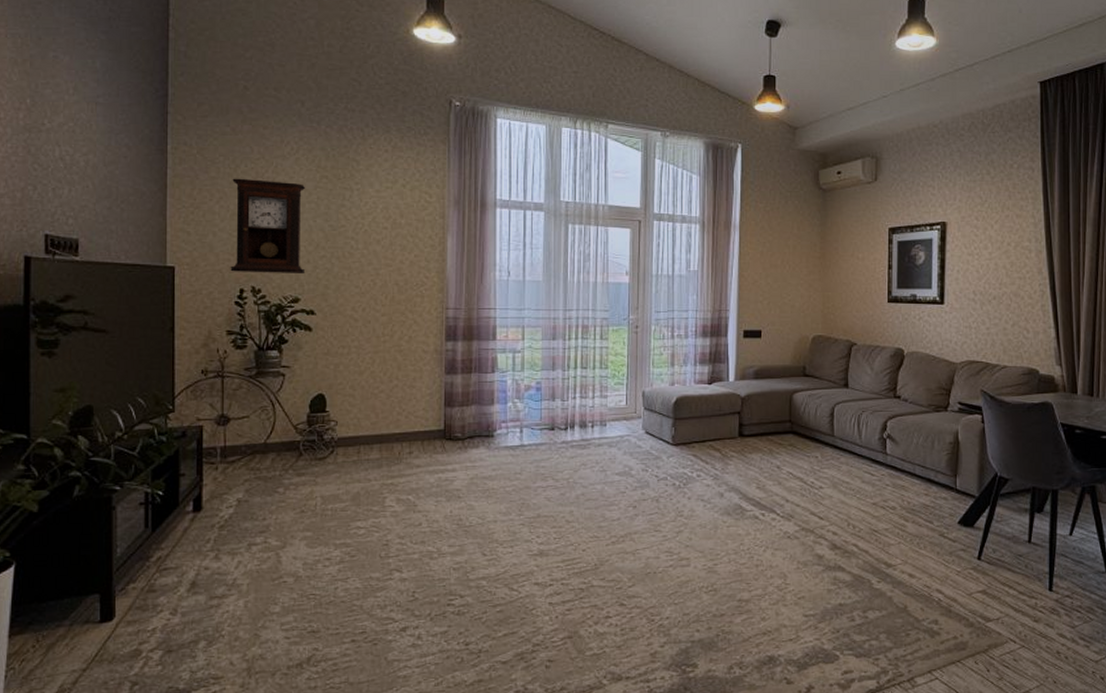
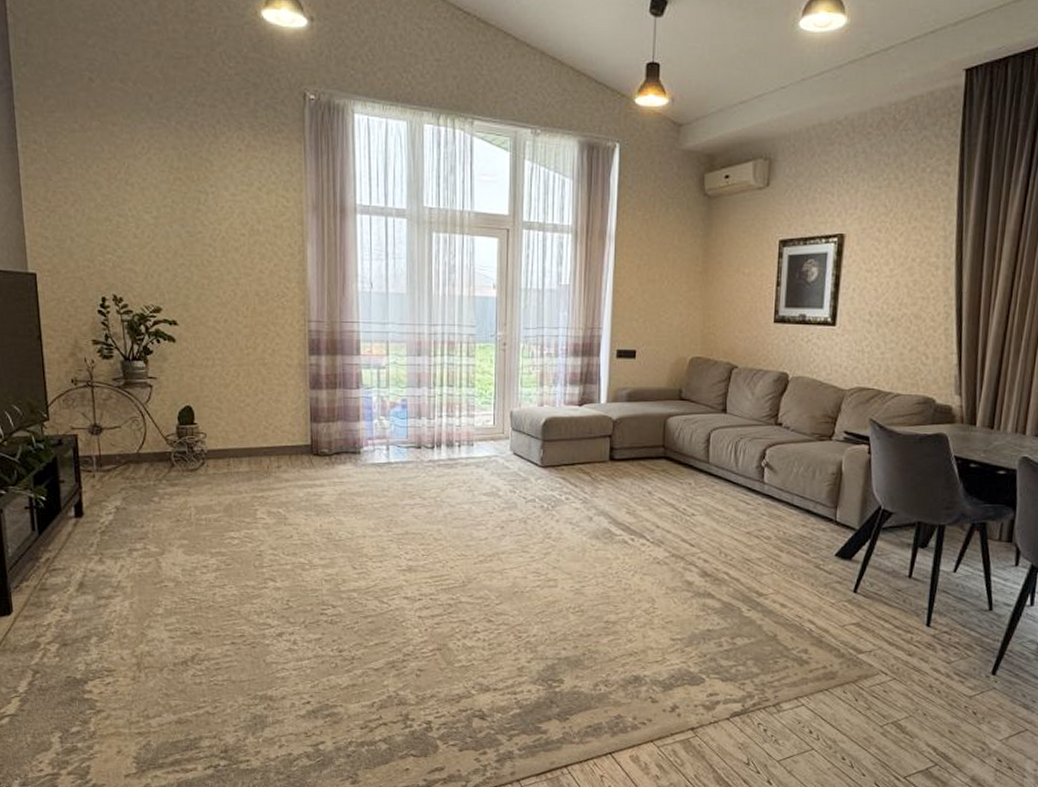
pendulum clock: present [230,178,306,275] -> none [85,179,166,283]

